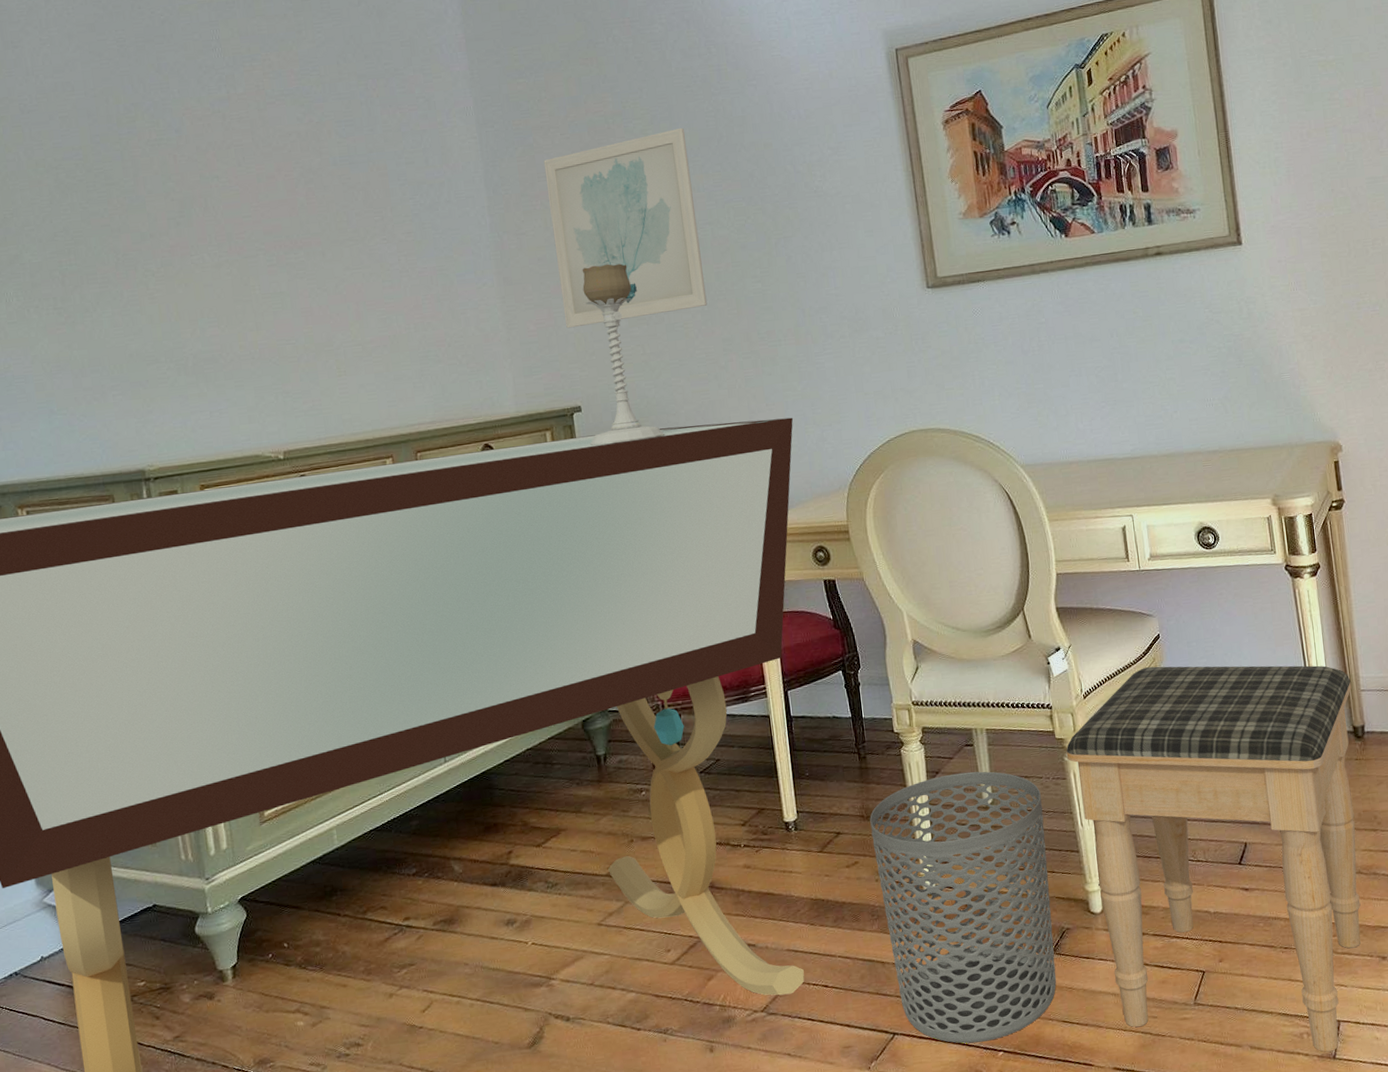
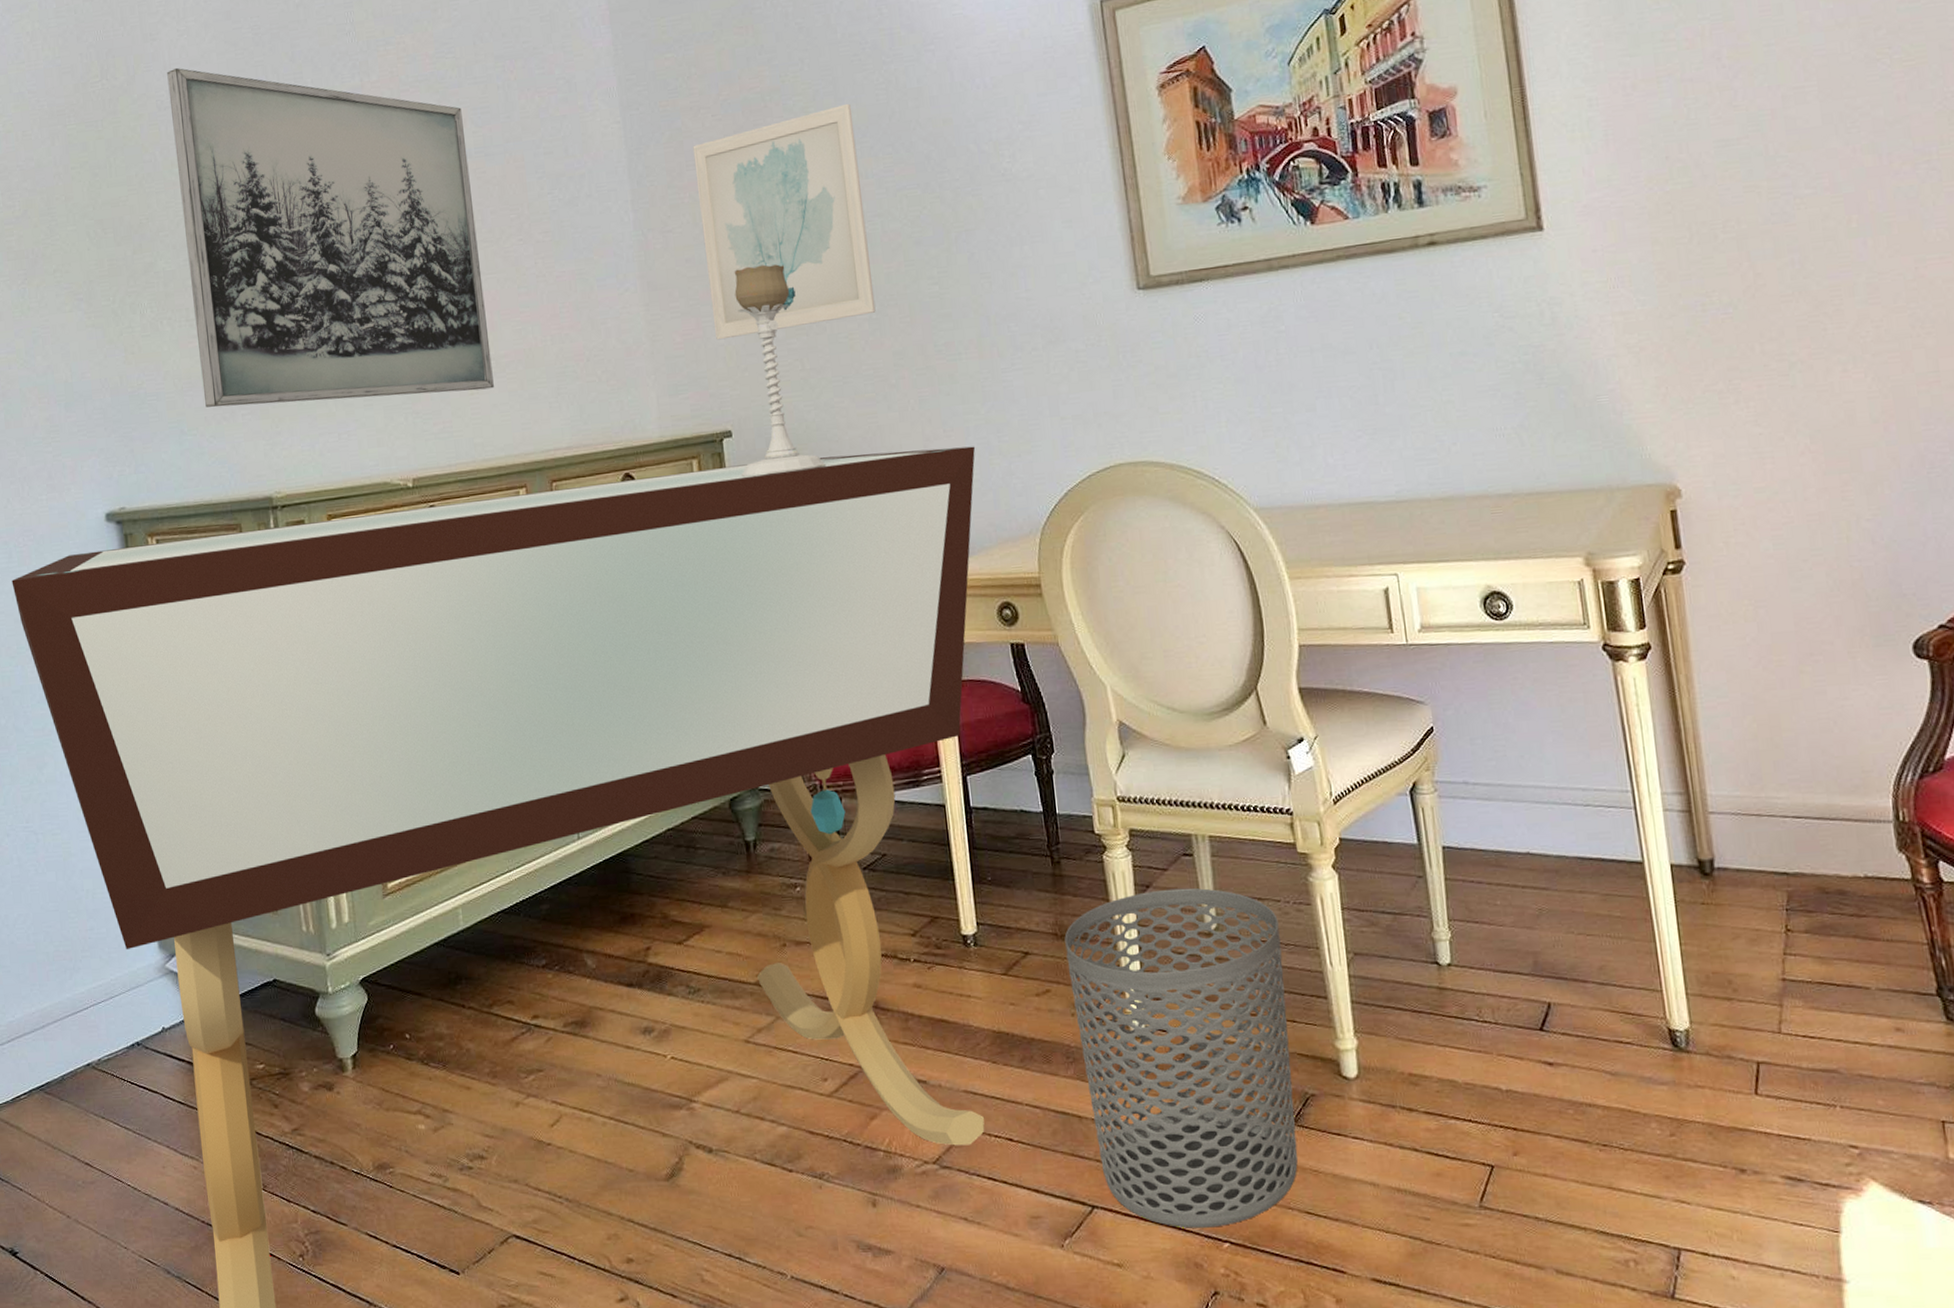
wall art: none [30,74,361,389] -> present [167,68,494,407]
footstool: present [1066,665,1361,1052] -> none [1310,768,1710,1289]

